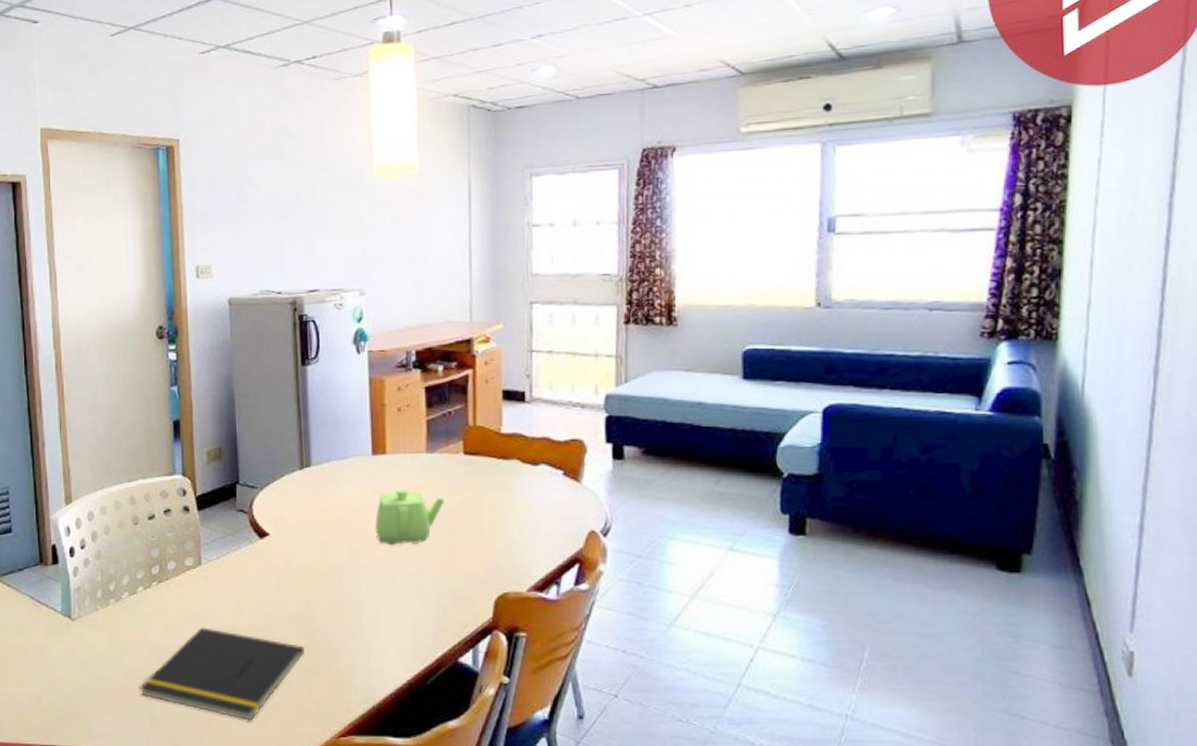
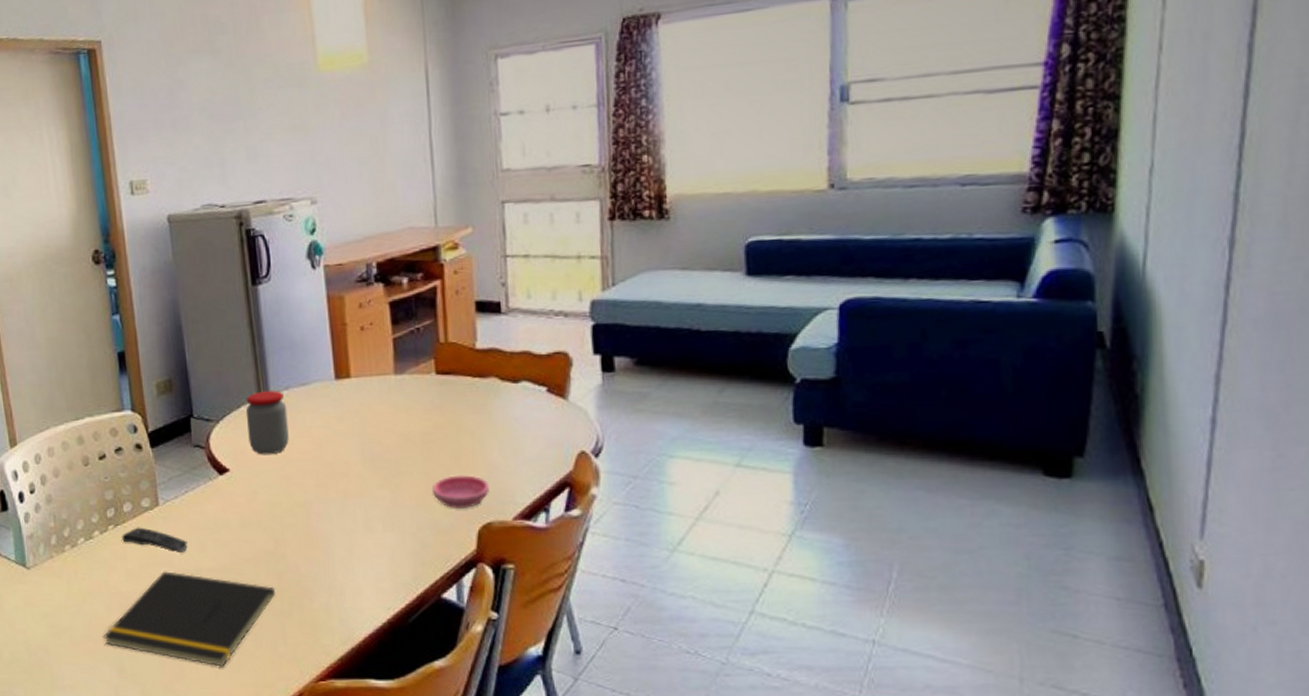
remote control: none [164,584,225,611] -> present [122,527,188,554]
jar: none [288,463,326,522] -> present [245,391,289,455]
teapot: present [374,488,445,545] -> none [342,414,418,476]
saucer: none [454,548,507,579] -> present [431,475,489,508]

